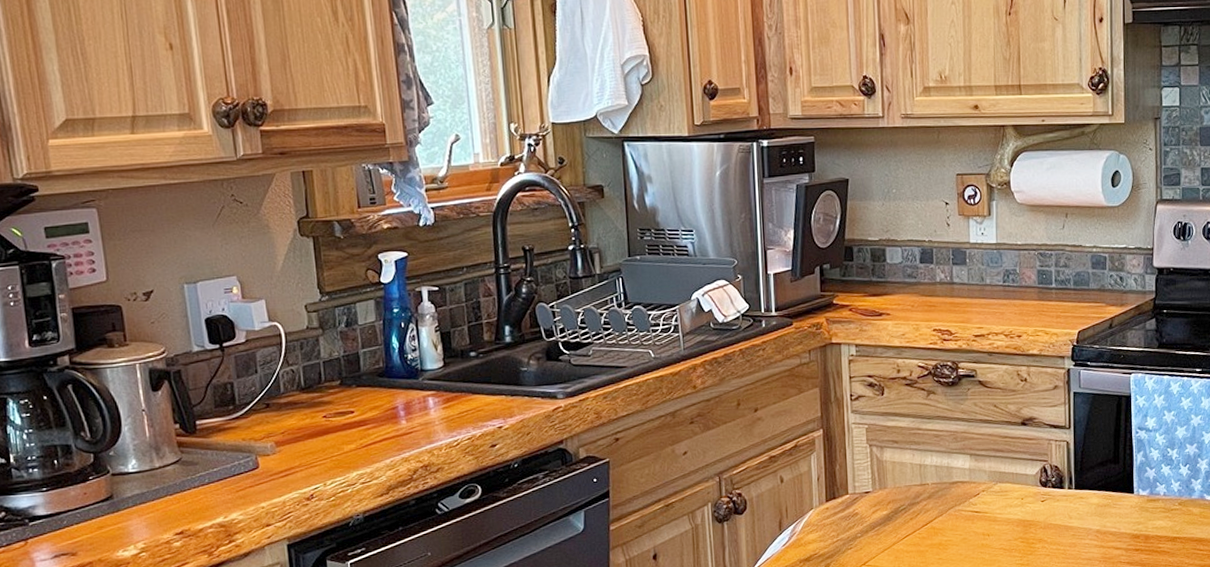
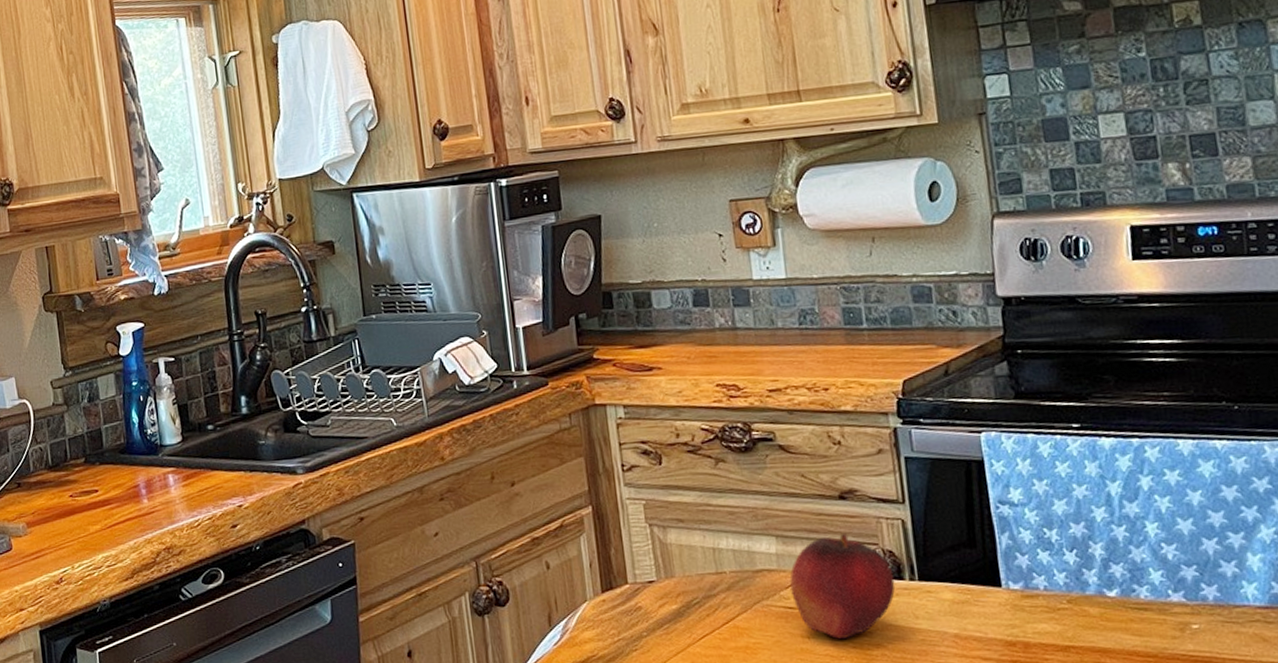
fruit: none [978,453,1057,536] -> present [790,534,895,639]

